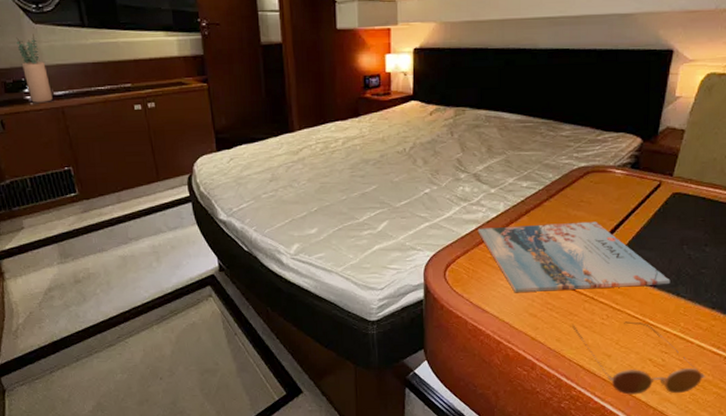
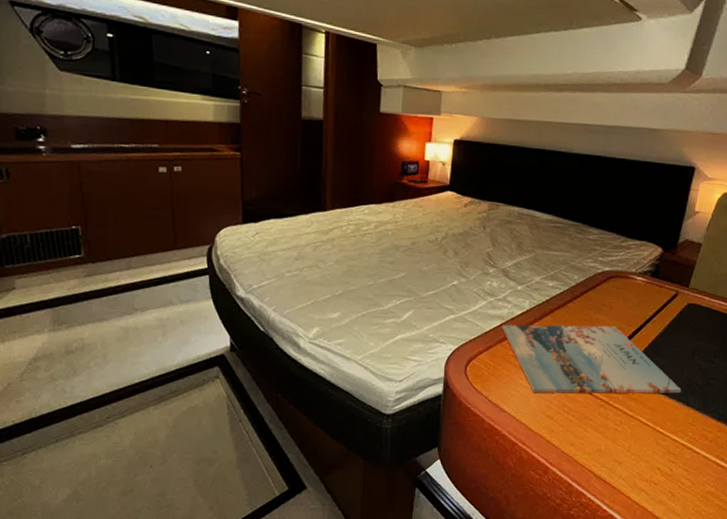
vase: present [16,34,53,104] -> none [37,81,69,156]
sunglasses: present [572,321,706,395] -> none [587,428,709,505]

